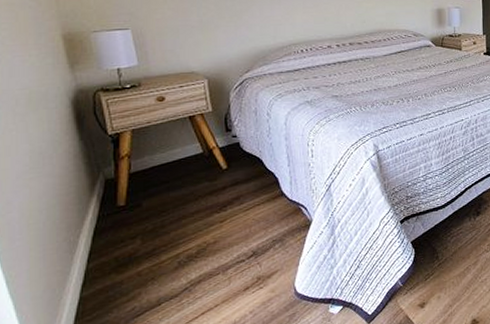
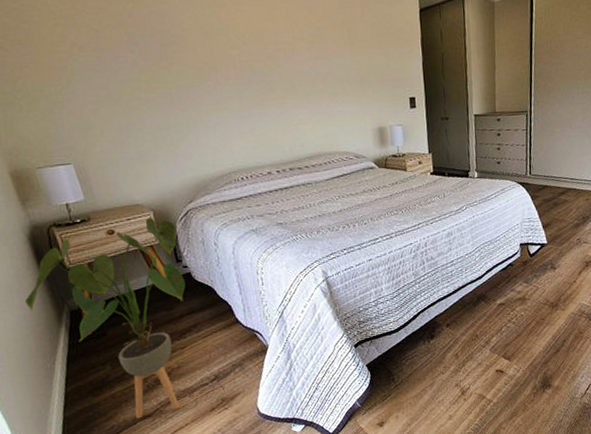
house plant: none [57,86,233,300] -> present [25,218,186,419]

